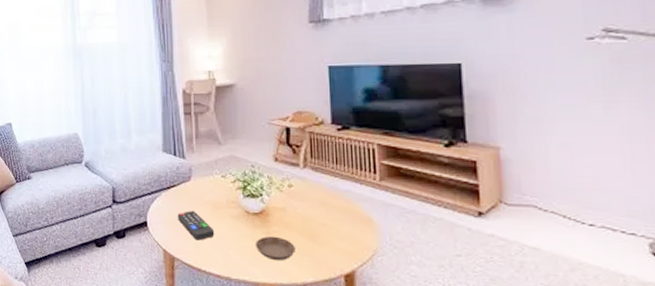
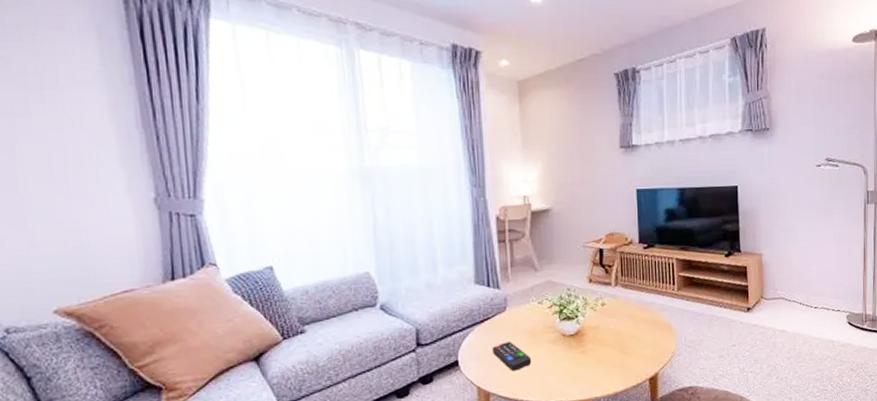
saucer: present [256,236,295,261] -> none [572,354,608,378]

